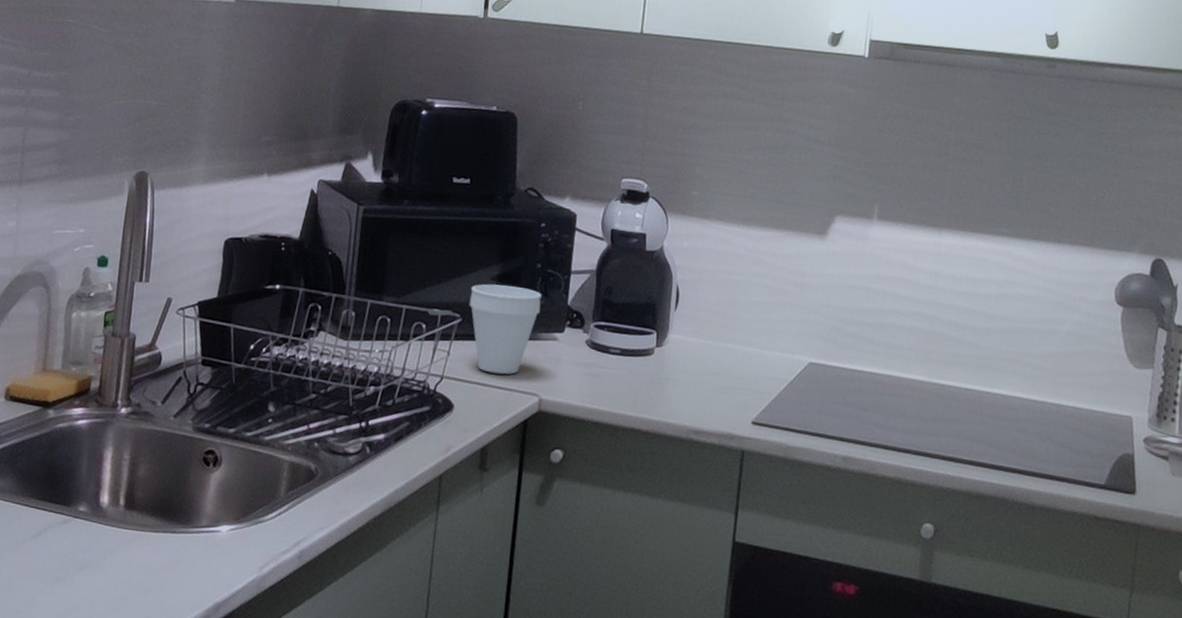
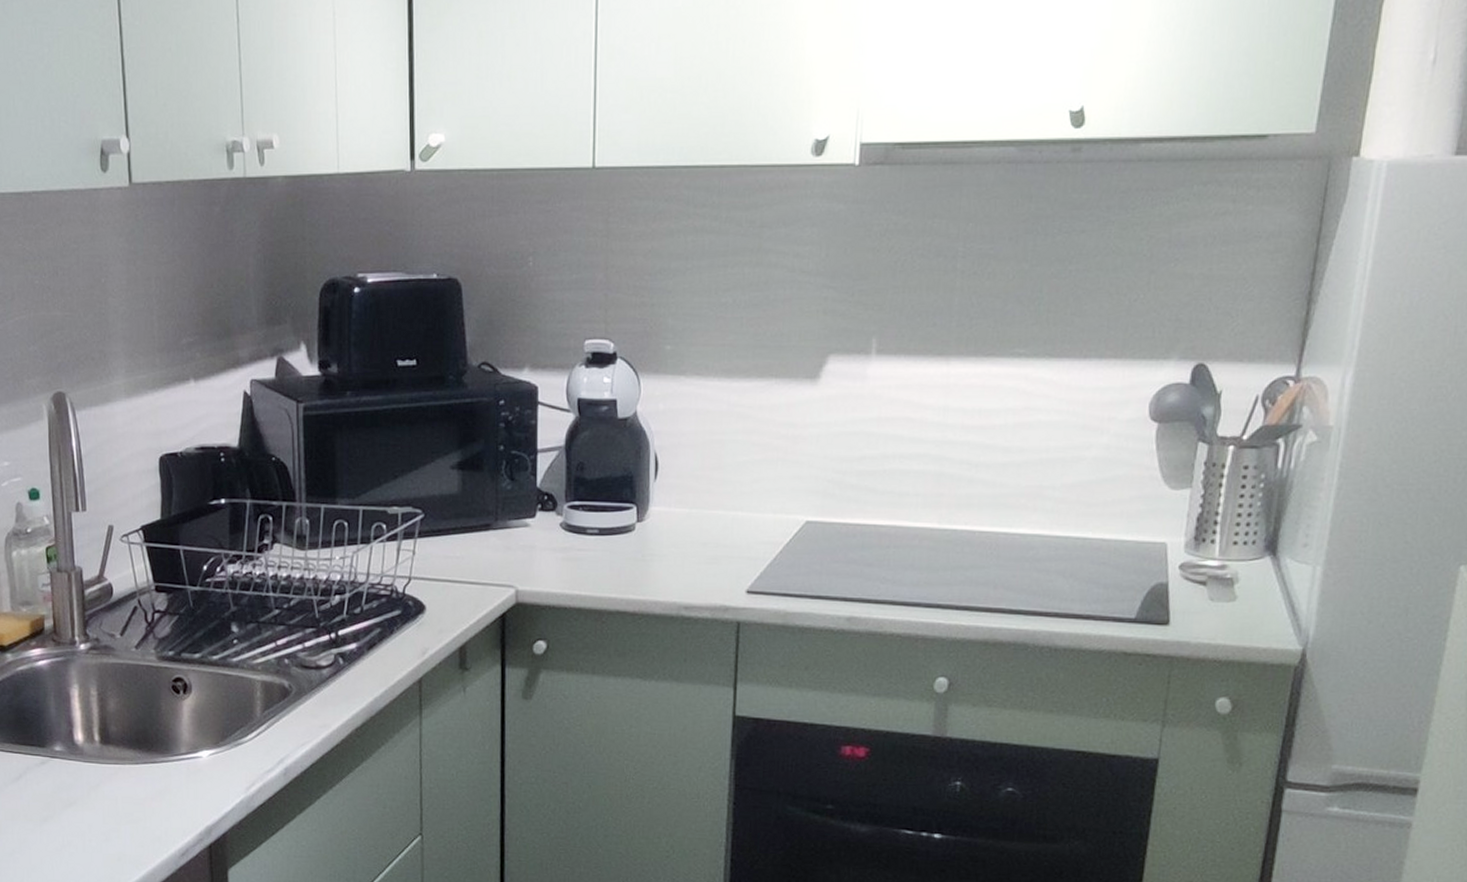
cup: present [469,284,542,375] -> none [430,473,508,569]

